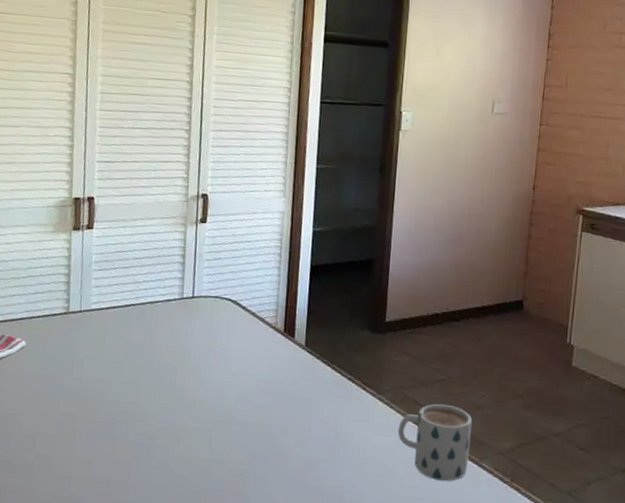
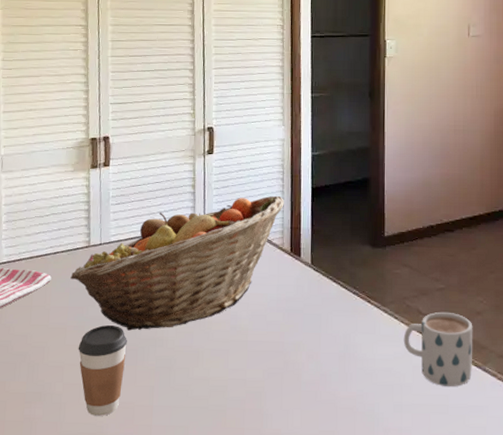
fruit basket: none [46,271,281,404] -> present [70,195,284,331]
coffee cup: none [52,396,105,489] -> present [78,325,127,416]

